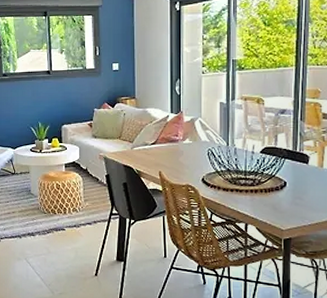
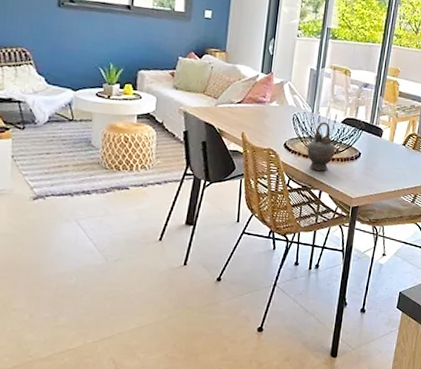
teapot: none [227,153,258,203] -> present [307,121,337,171]

